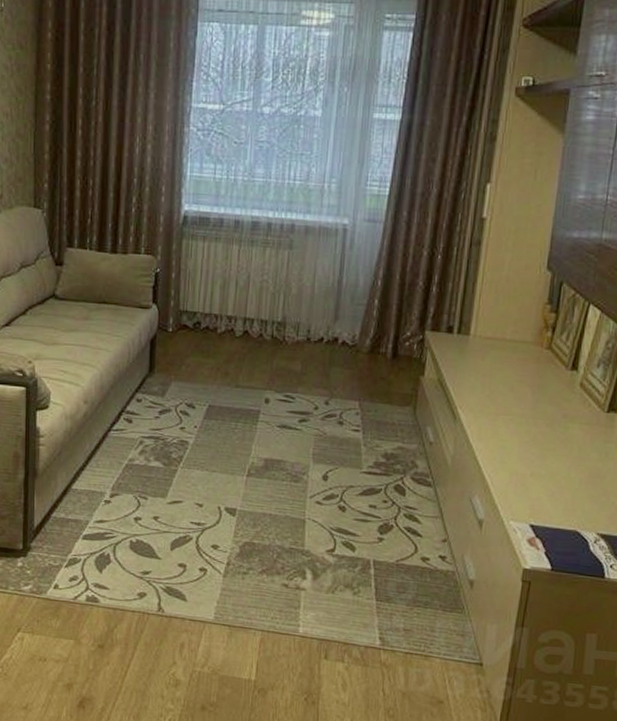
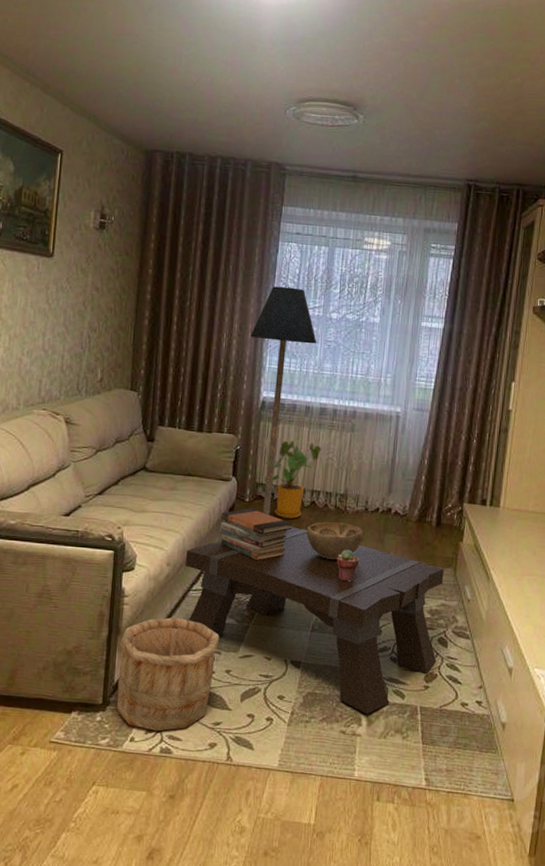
wooden bucket: none [37,459,145,579] -> present [117,617,220,731]
coffee table: none [105,358,402,568] -> present [186,525,444,715]
book stack: none [140,339,222,399] -> present [219,508,292,561]
floor lamp: none [167,77,246,348] -> present [250,286,317,516]
house plant: none [187,261,254,351] -> present [263,440,322,519]
decorative bowl: none [239,354,305,396] -> present [306,522,363,559]
potted succulent: none [274,385,302,421] -> present [336,549,360,582]

